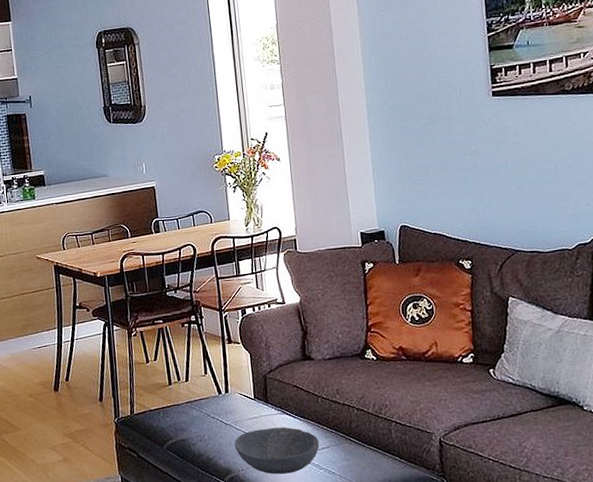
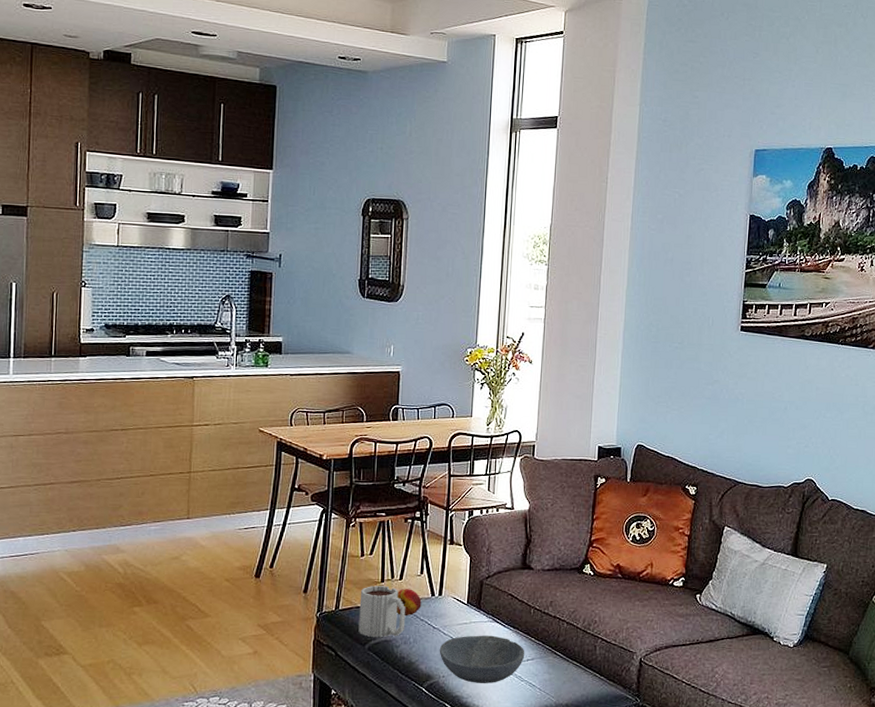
mug: none [151,388,198,438] -> present [358,586,406,638]
fruit: none [186,389,211,416] -> present [397,589,422,616]

